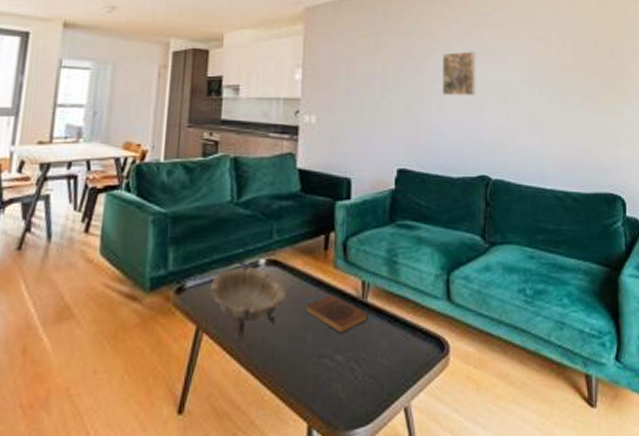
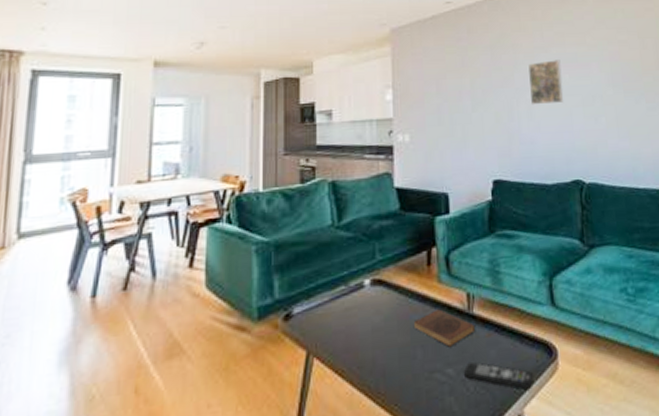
decorative bowl: present [211,266,287,340] -> none [318,287,393,362]
remote control: none [352,350,423,382] -> present [463,361,533,389]

